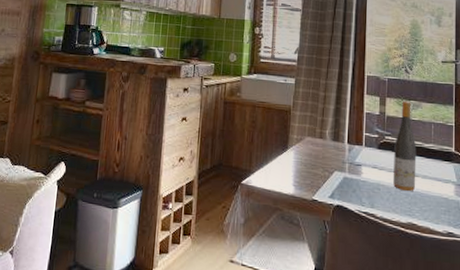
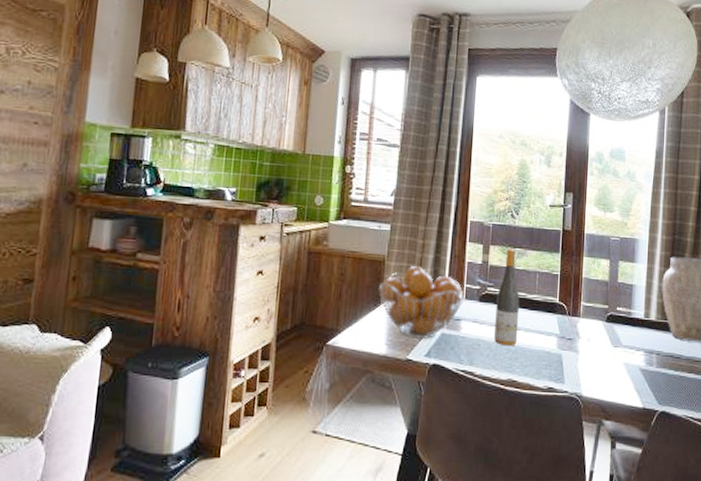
fruit basket: none [286,115,363,183] -> present [379,265,464,340]

